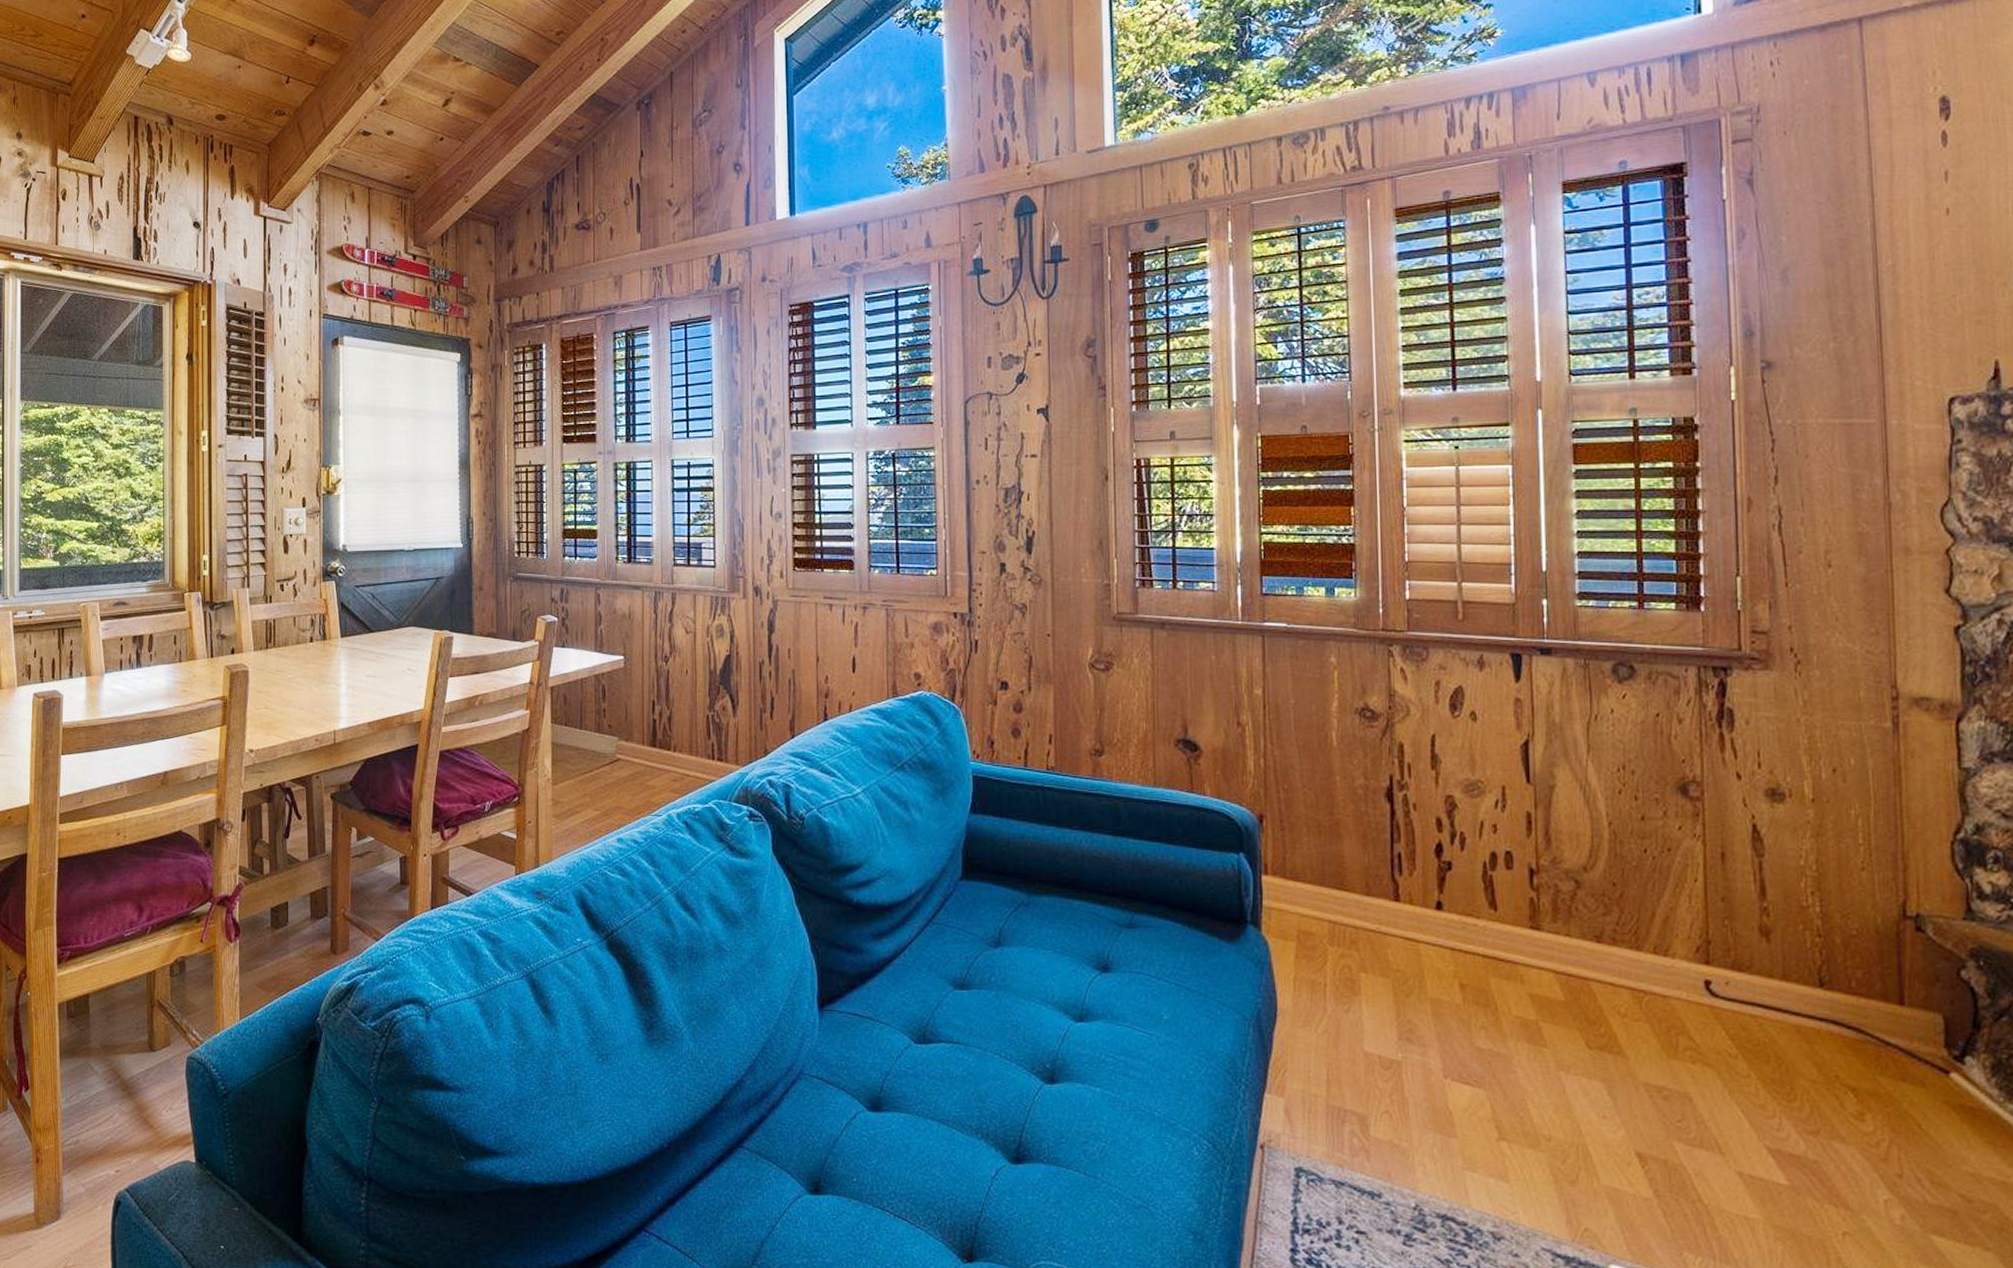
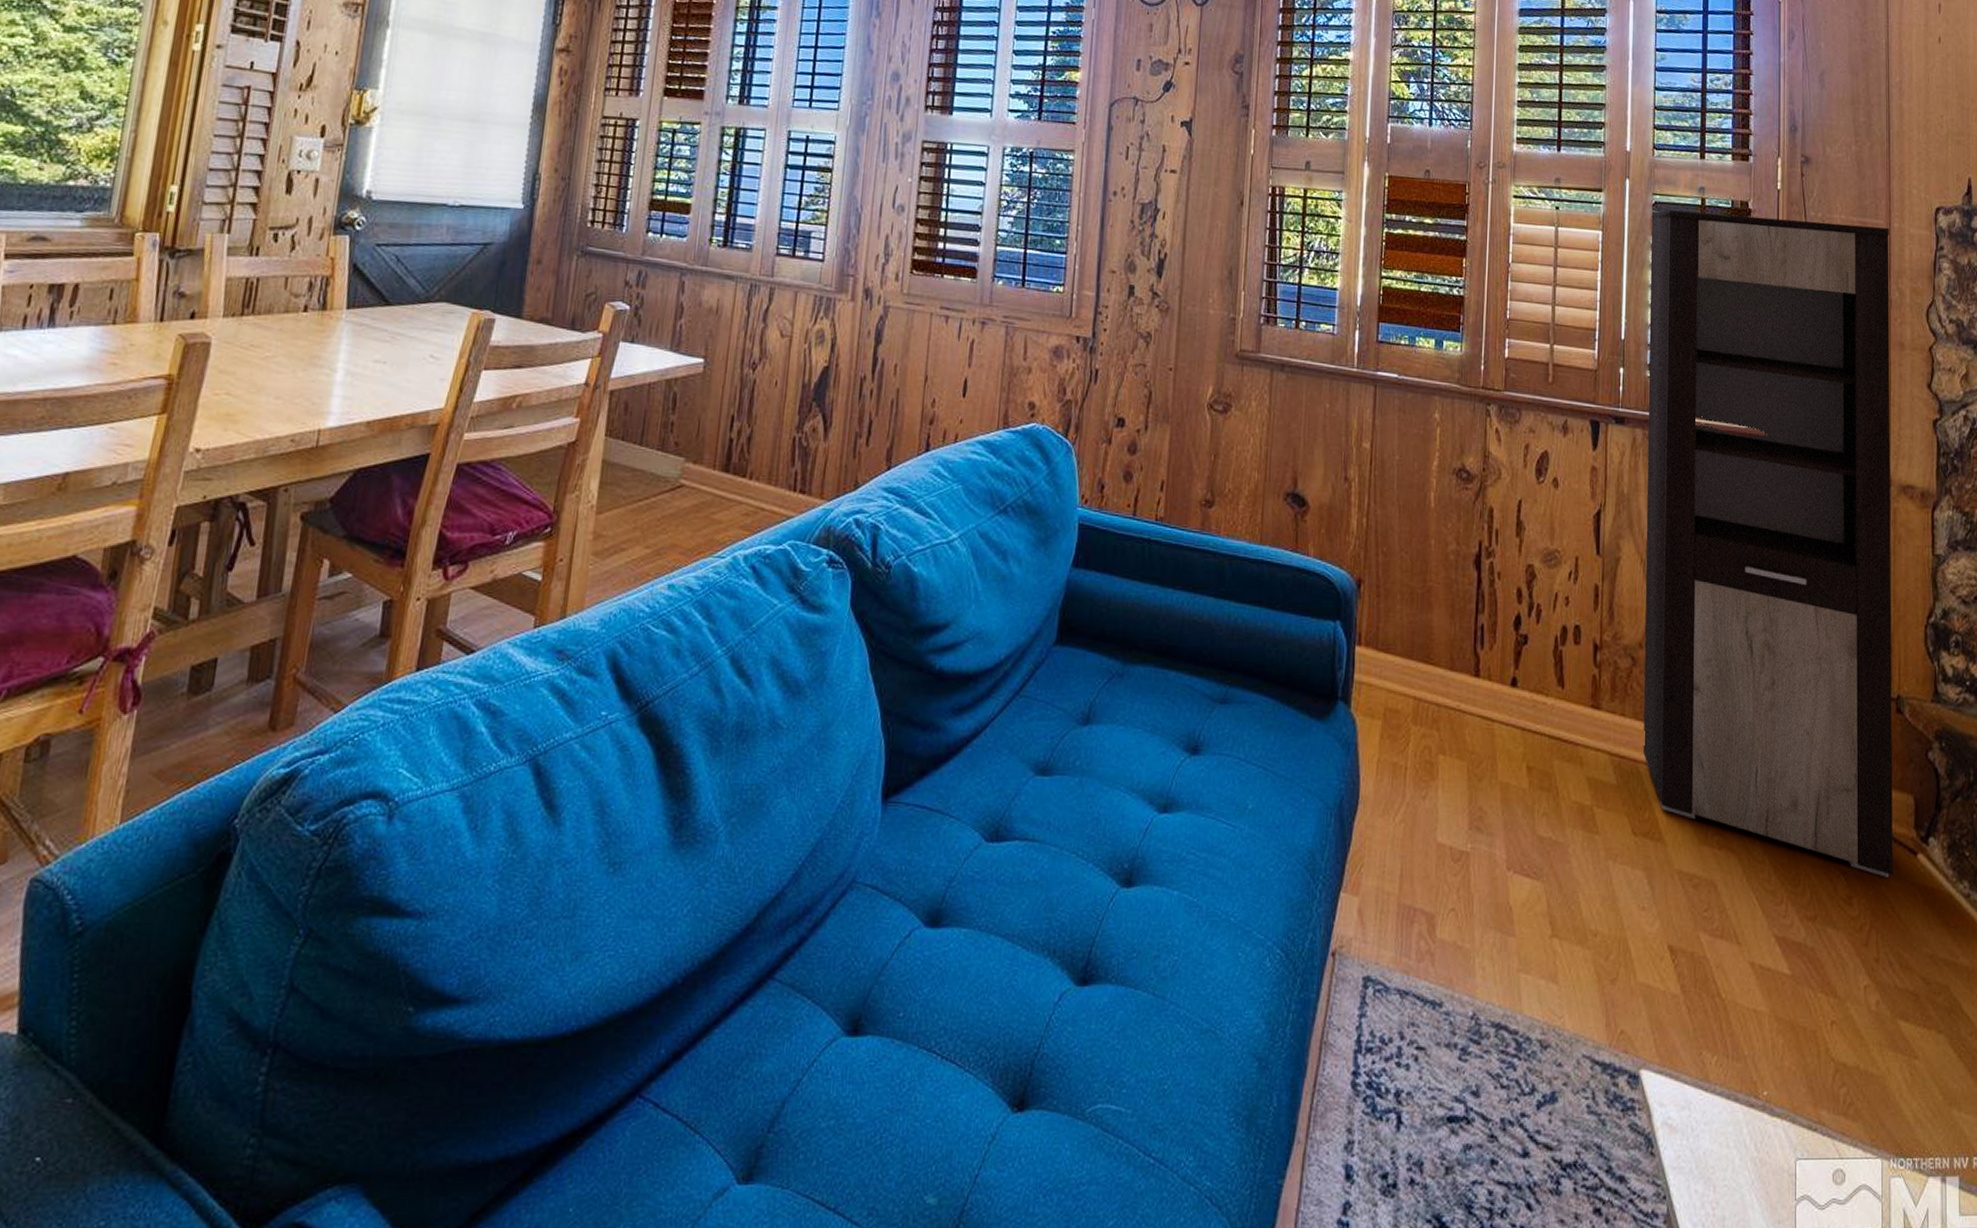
cabinet: none [1571,426,1918,1095] -> present [1644,209,1893,878]

